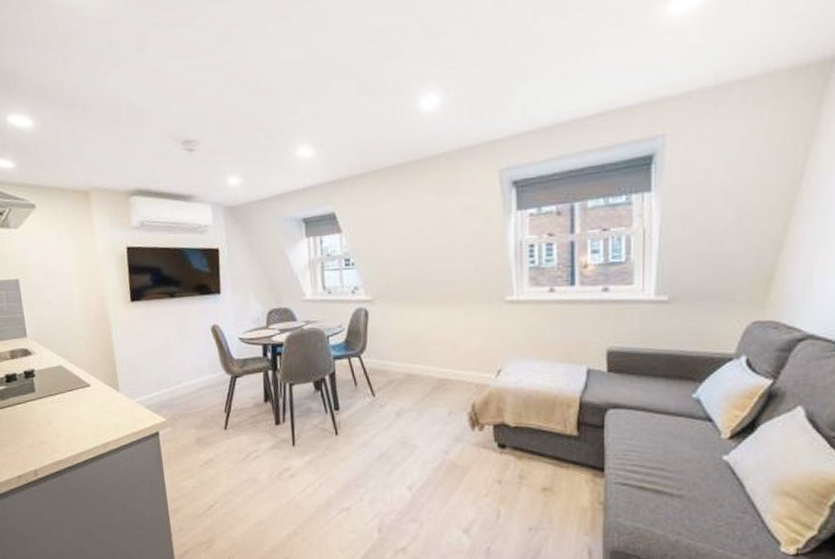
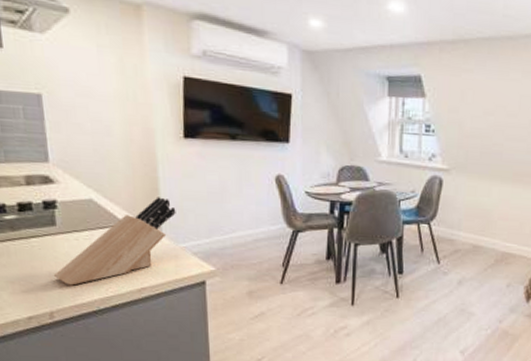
knife block: none [35,357,129,445] -> present [53,197,176,286]

